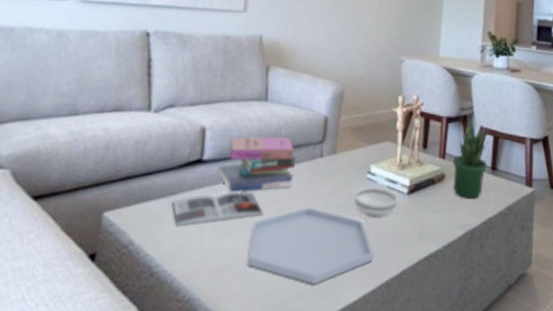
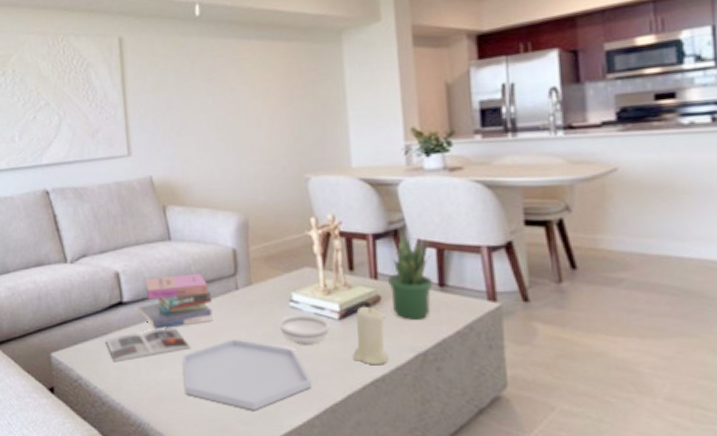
candle: none [414,183,446,241] -> present [353,306,389,366]

